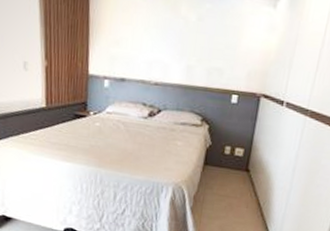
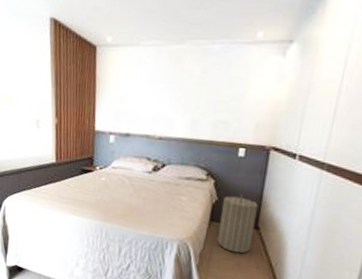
laundry hamper: none [210,139,249,195] -> present [217,194,258,254]

